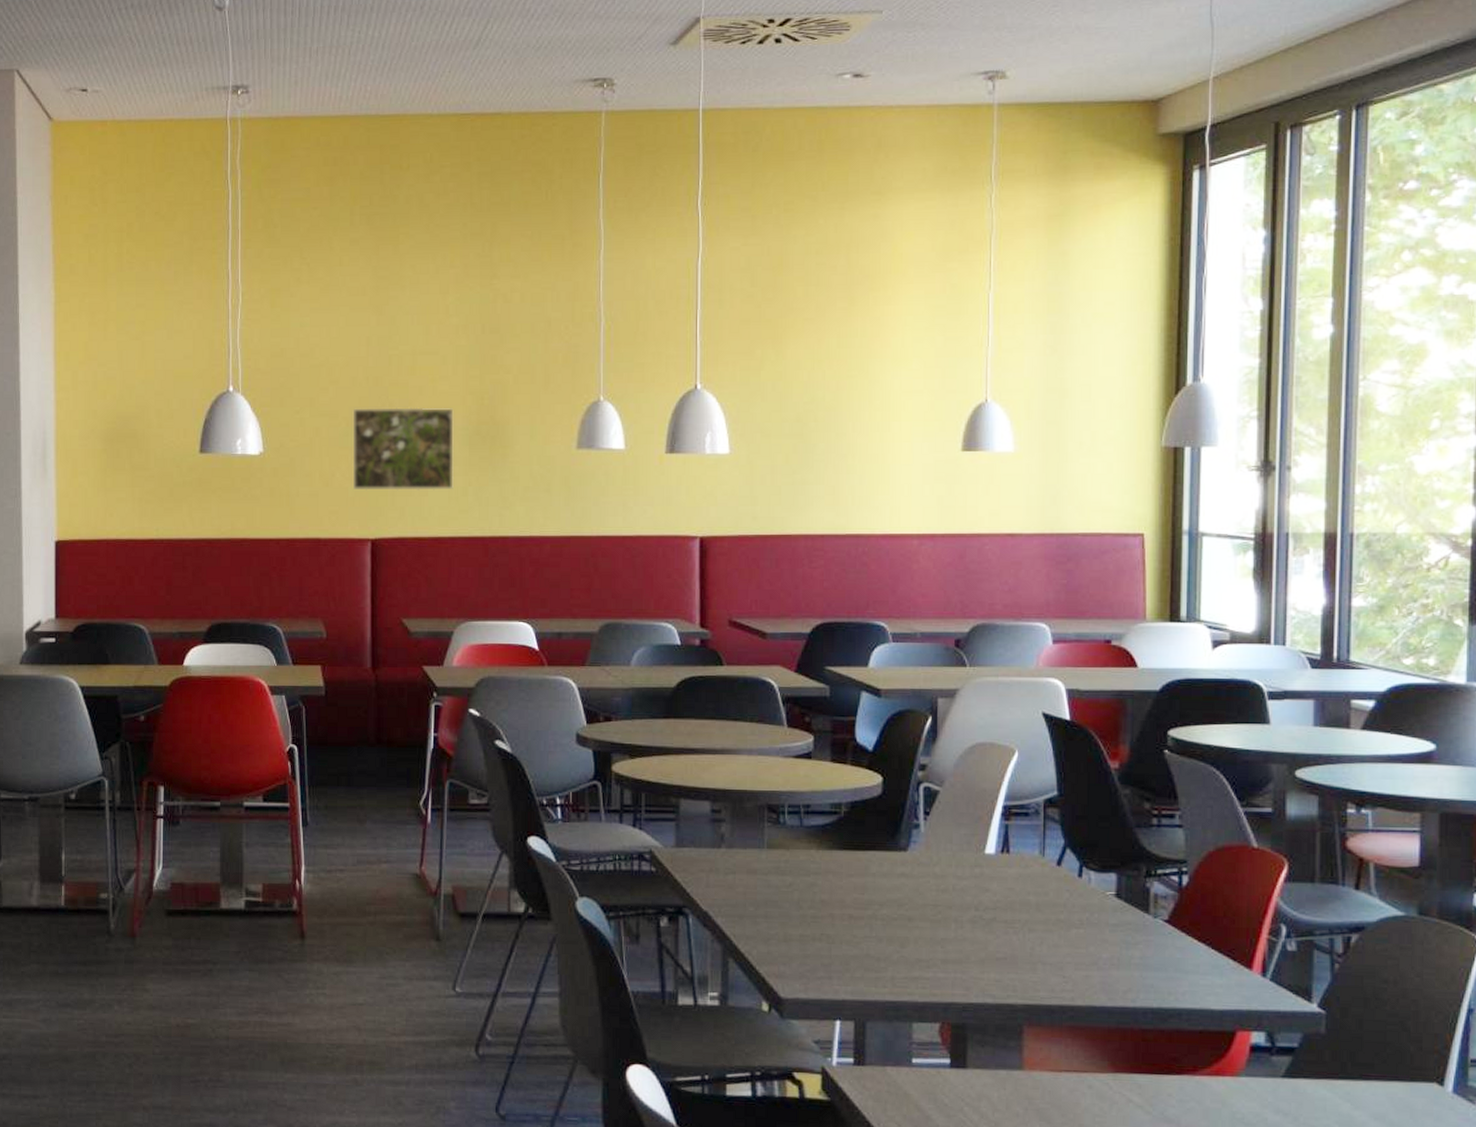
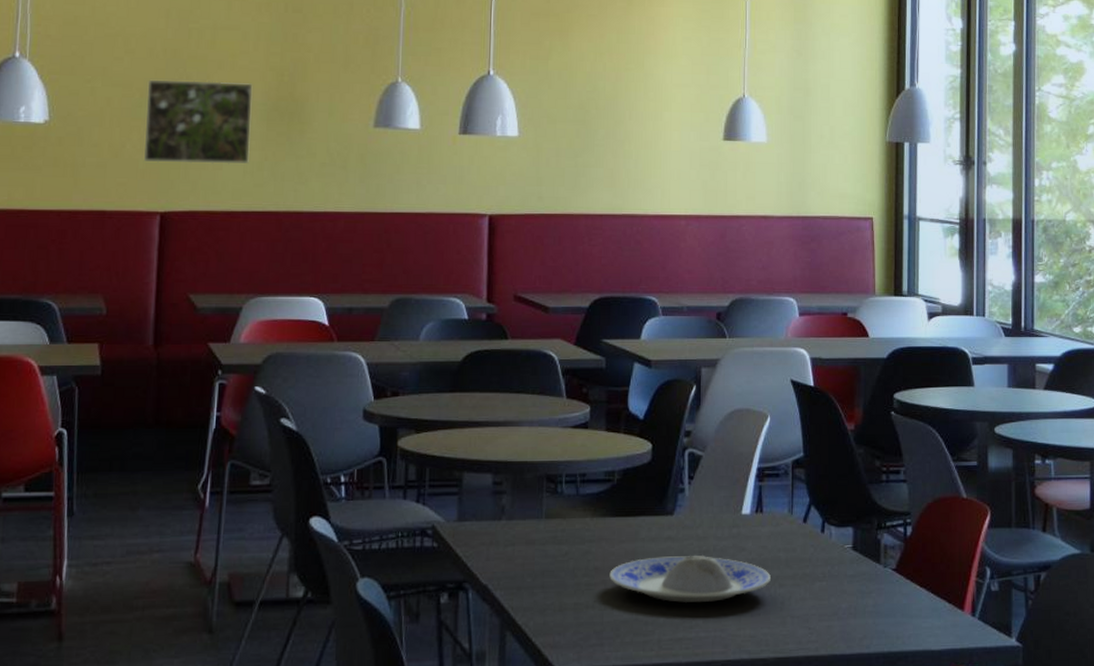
plate: none [837,893,1019,942] -> present [609,555,771,604]

